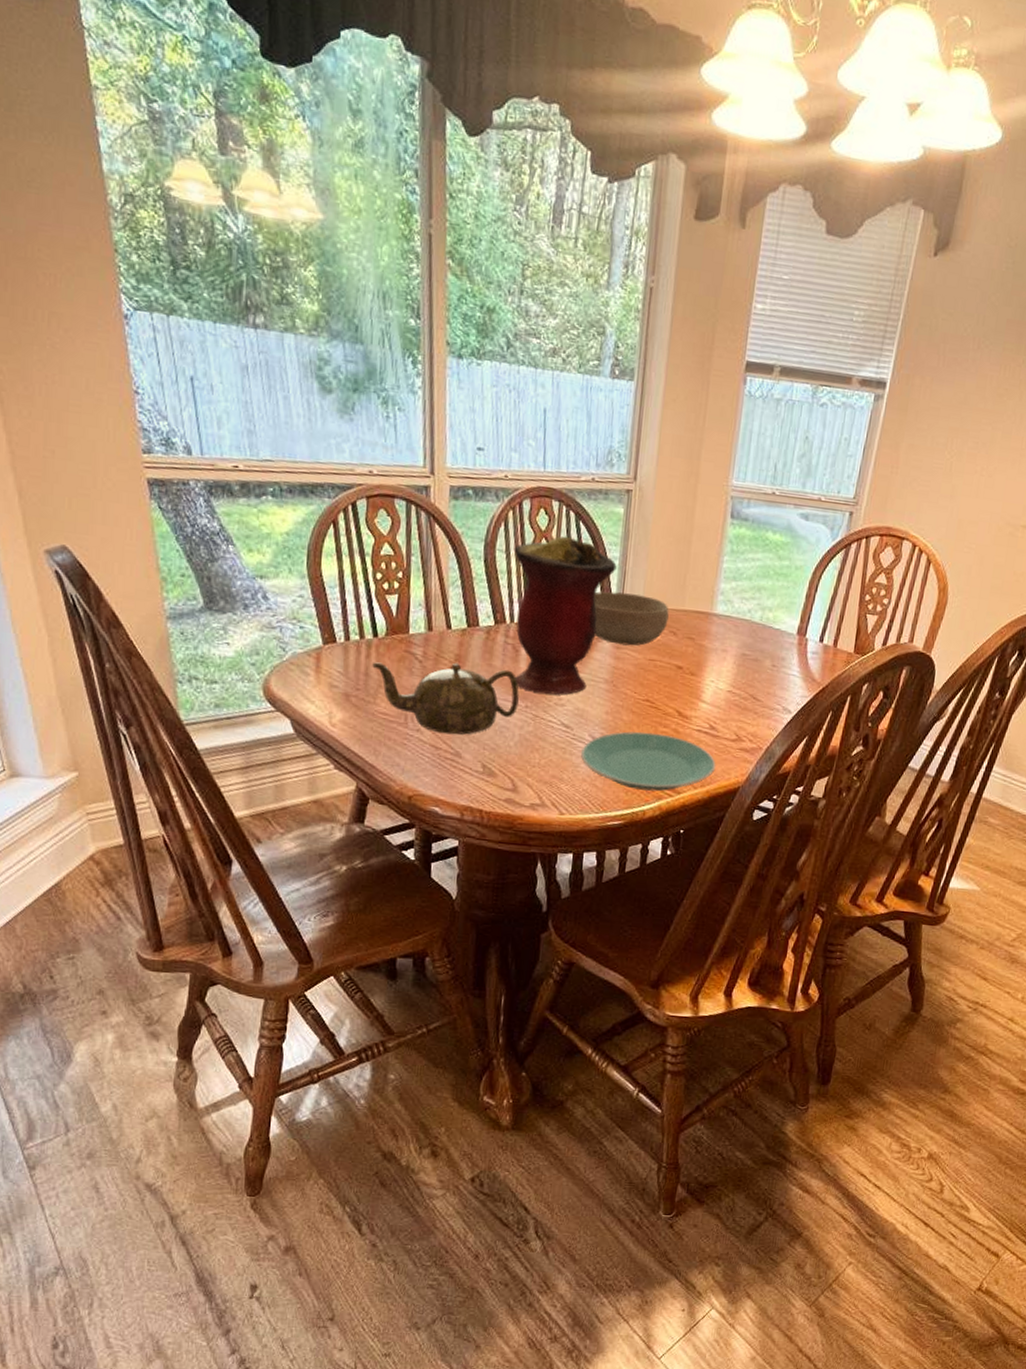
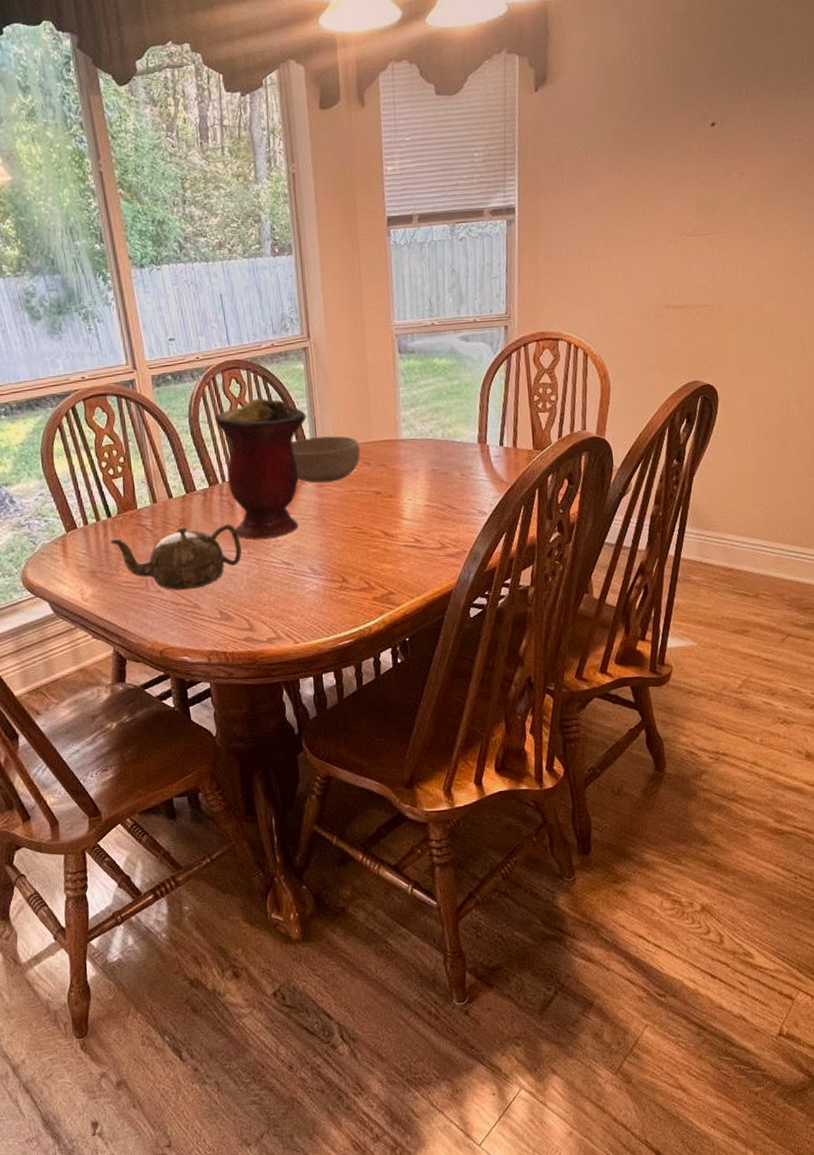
plate: present [581,731,716,792] -> none [304,555,428,609]

